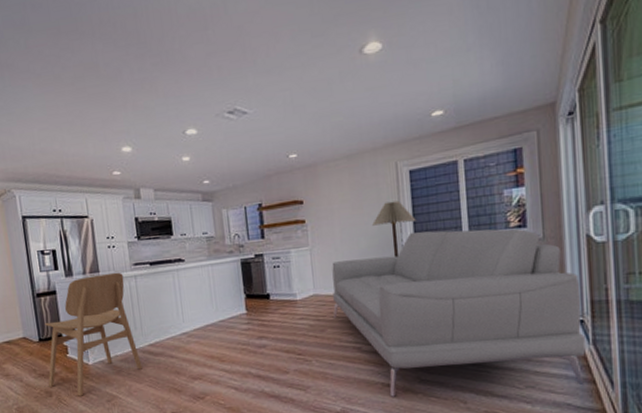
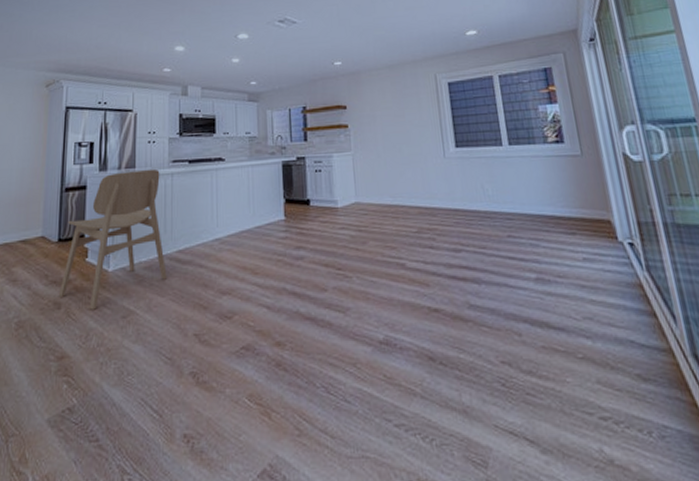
sofa: present [332,228,586,397] -> none [374,142,645,325]
floor lamp: present [372,200,416,257] -> none [414,110,457,167]

